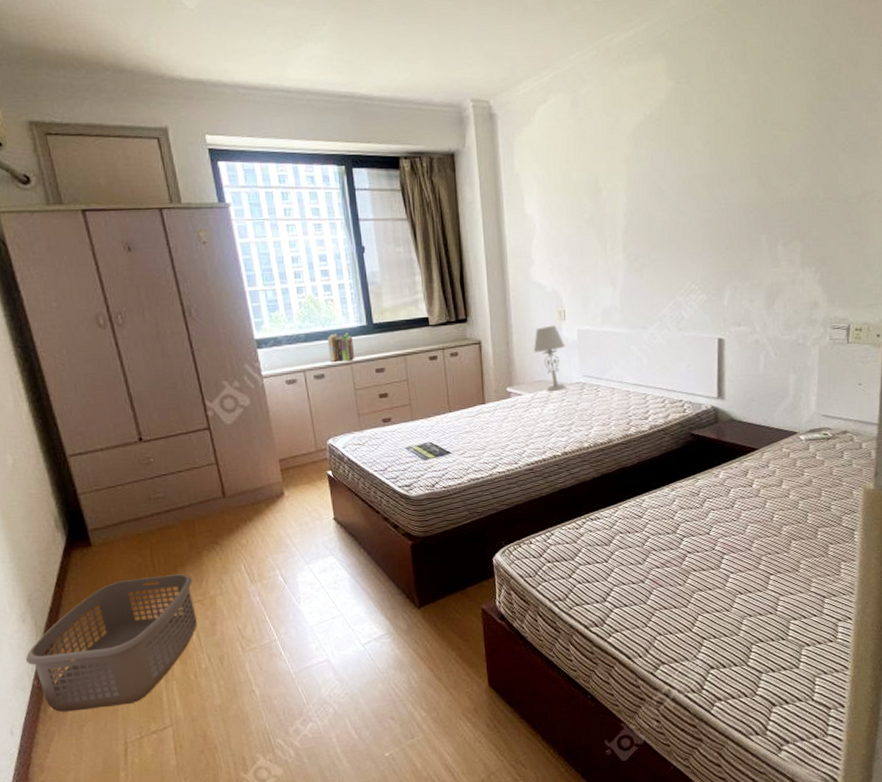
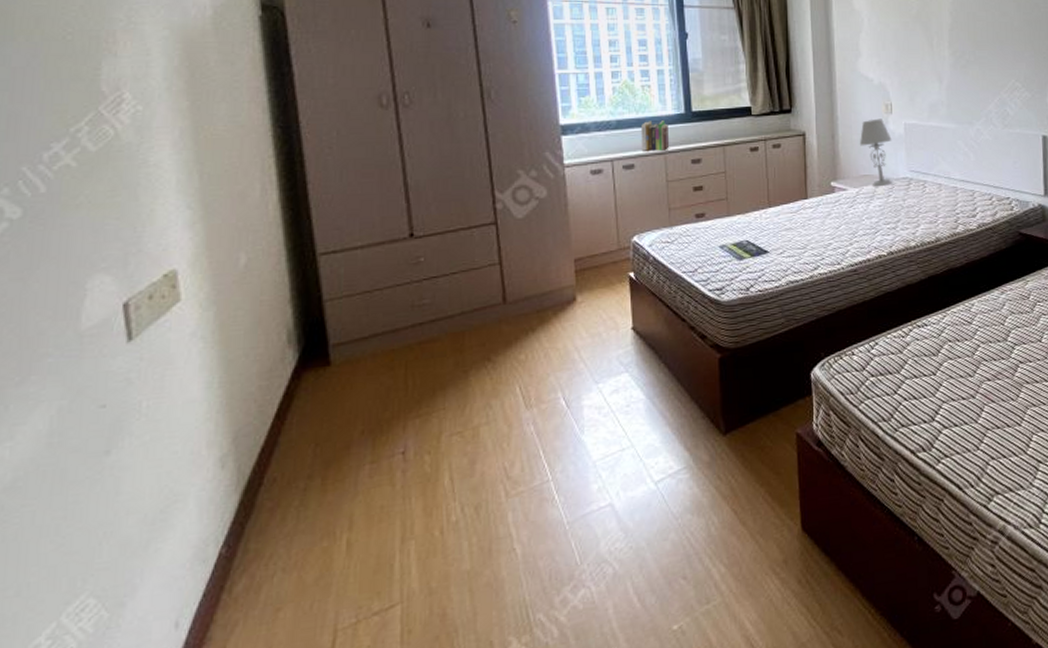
clothes hamper: present [25,574,197,712] -> none [215,399,454,592]

